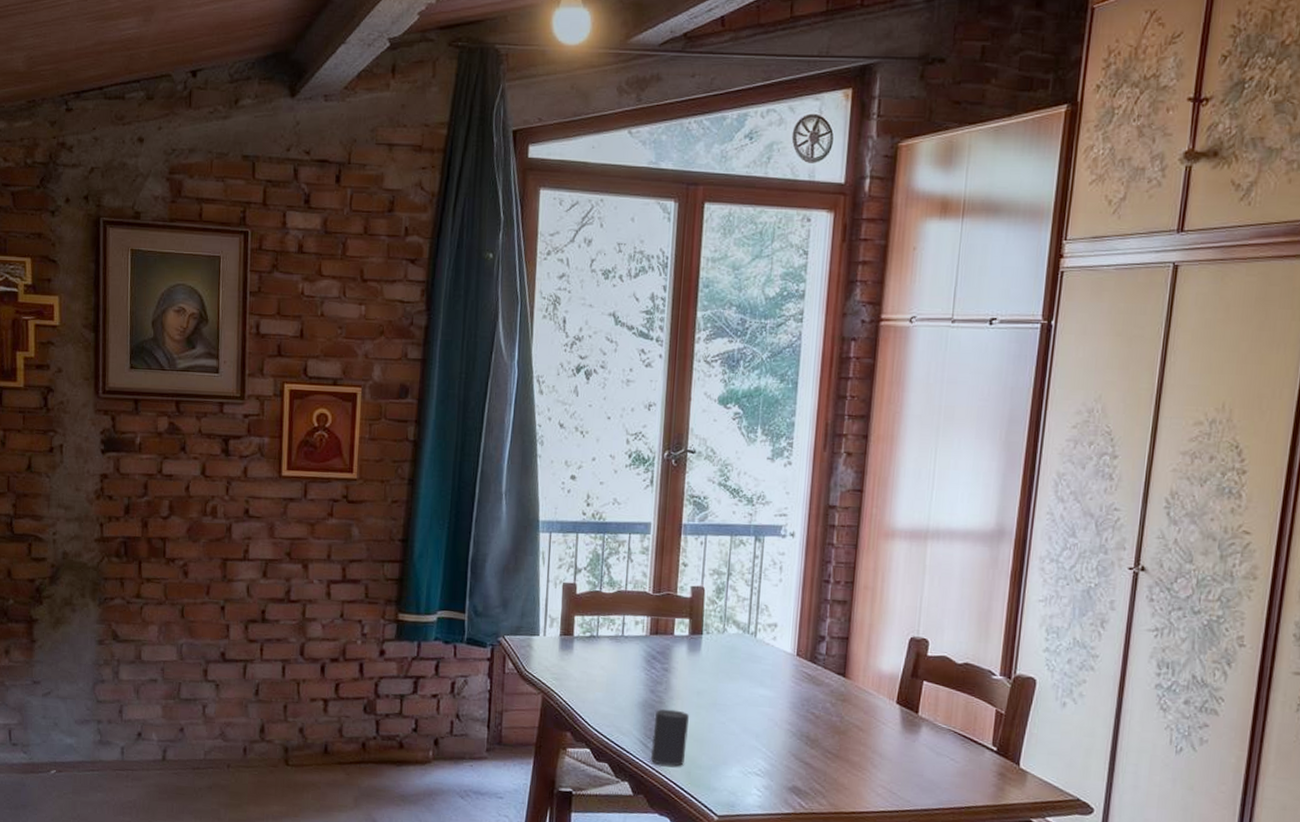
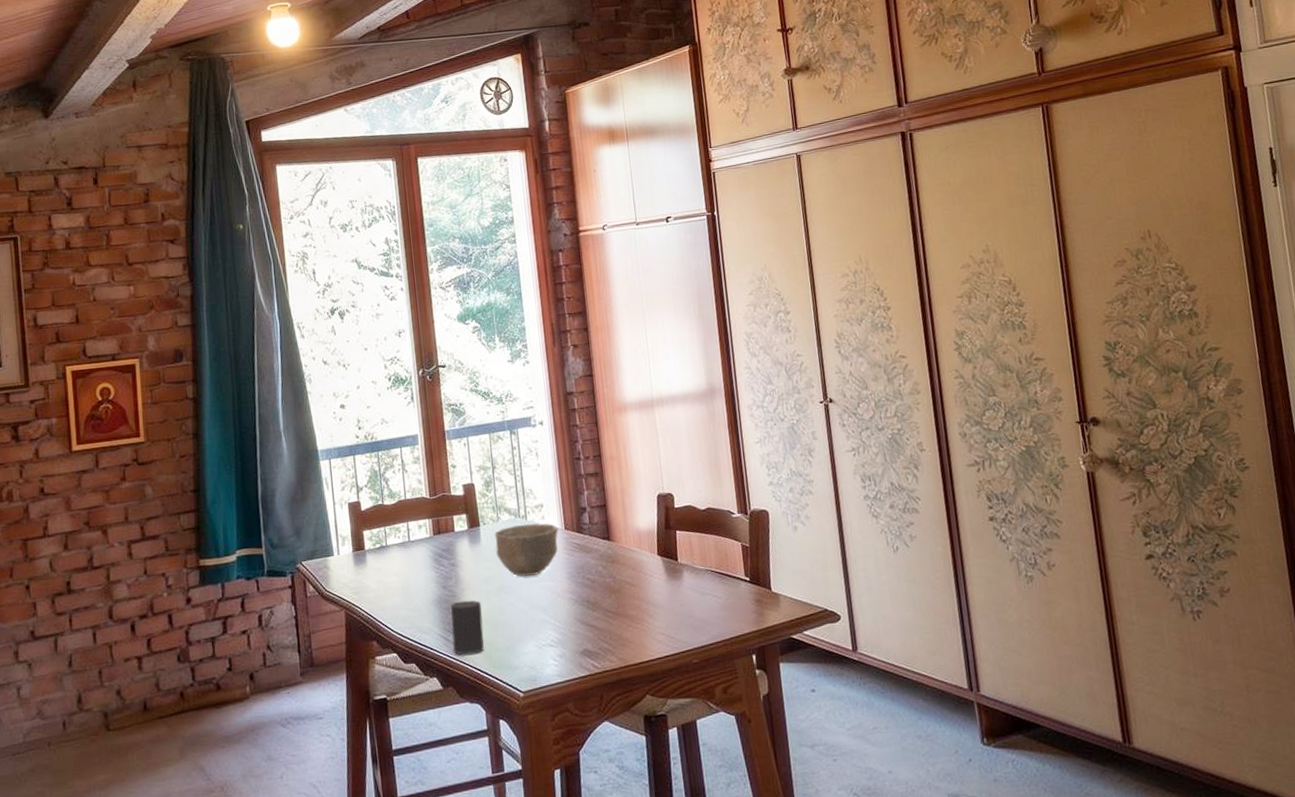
bowl: none [715,641,790,698] -> present [494,523,559,577]

